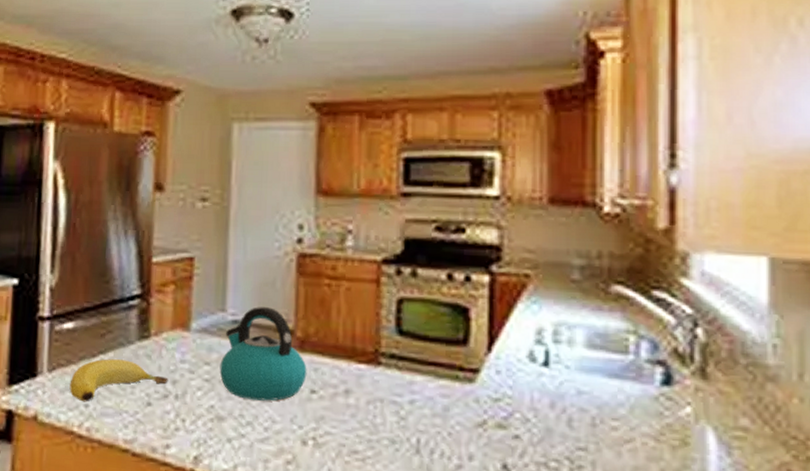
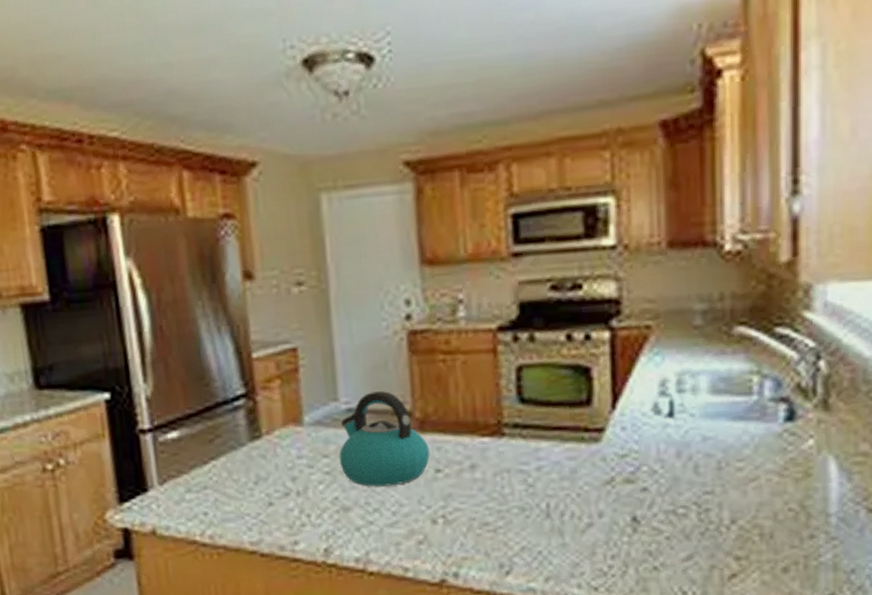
banana: present [69,359,169,403] -> none [184,463,288,511]

